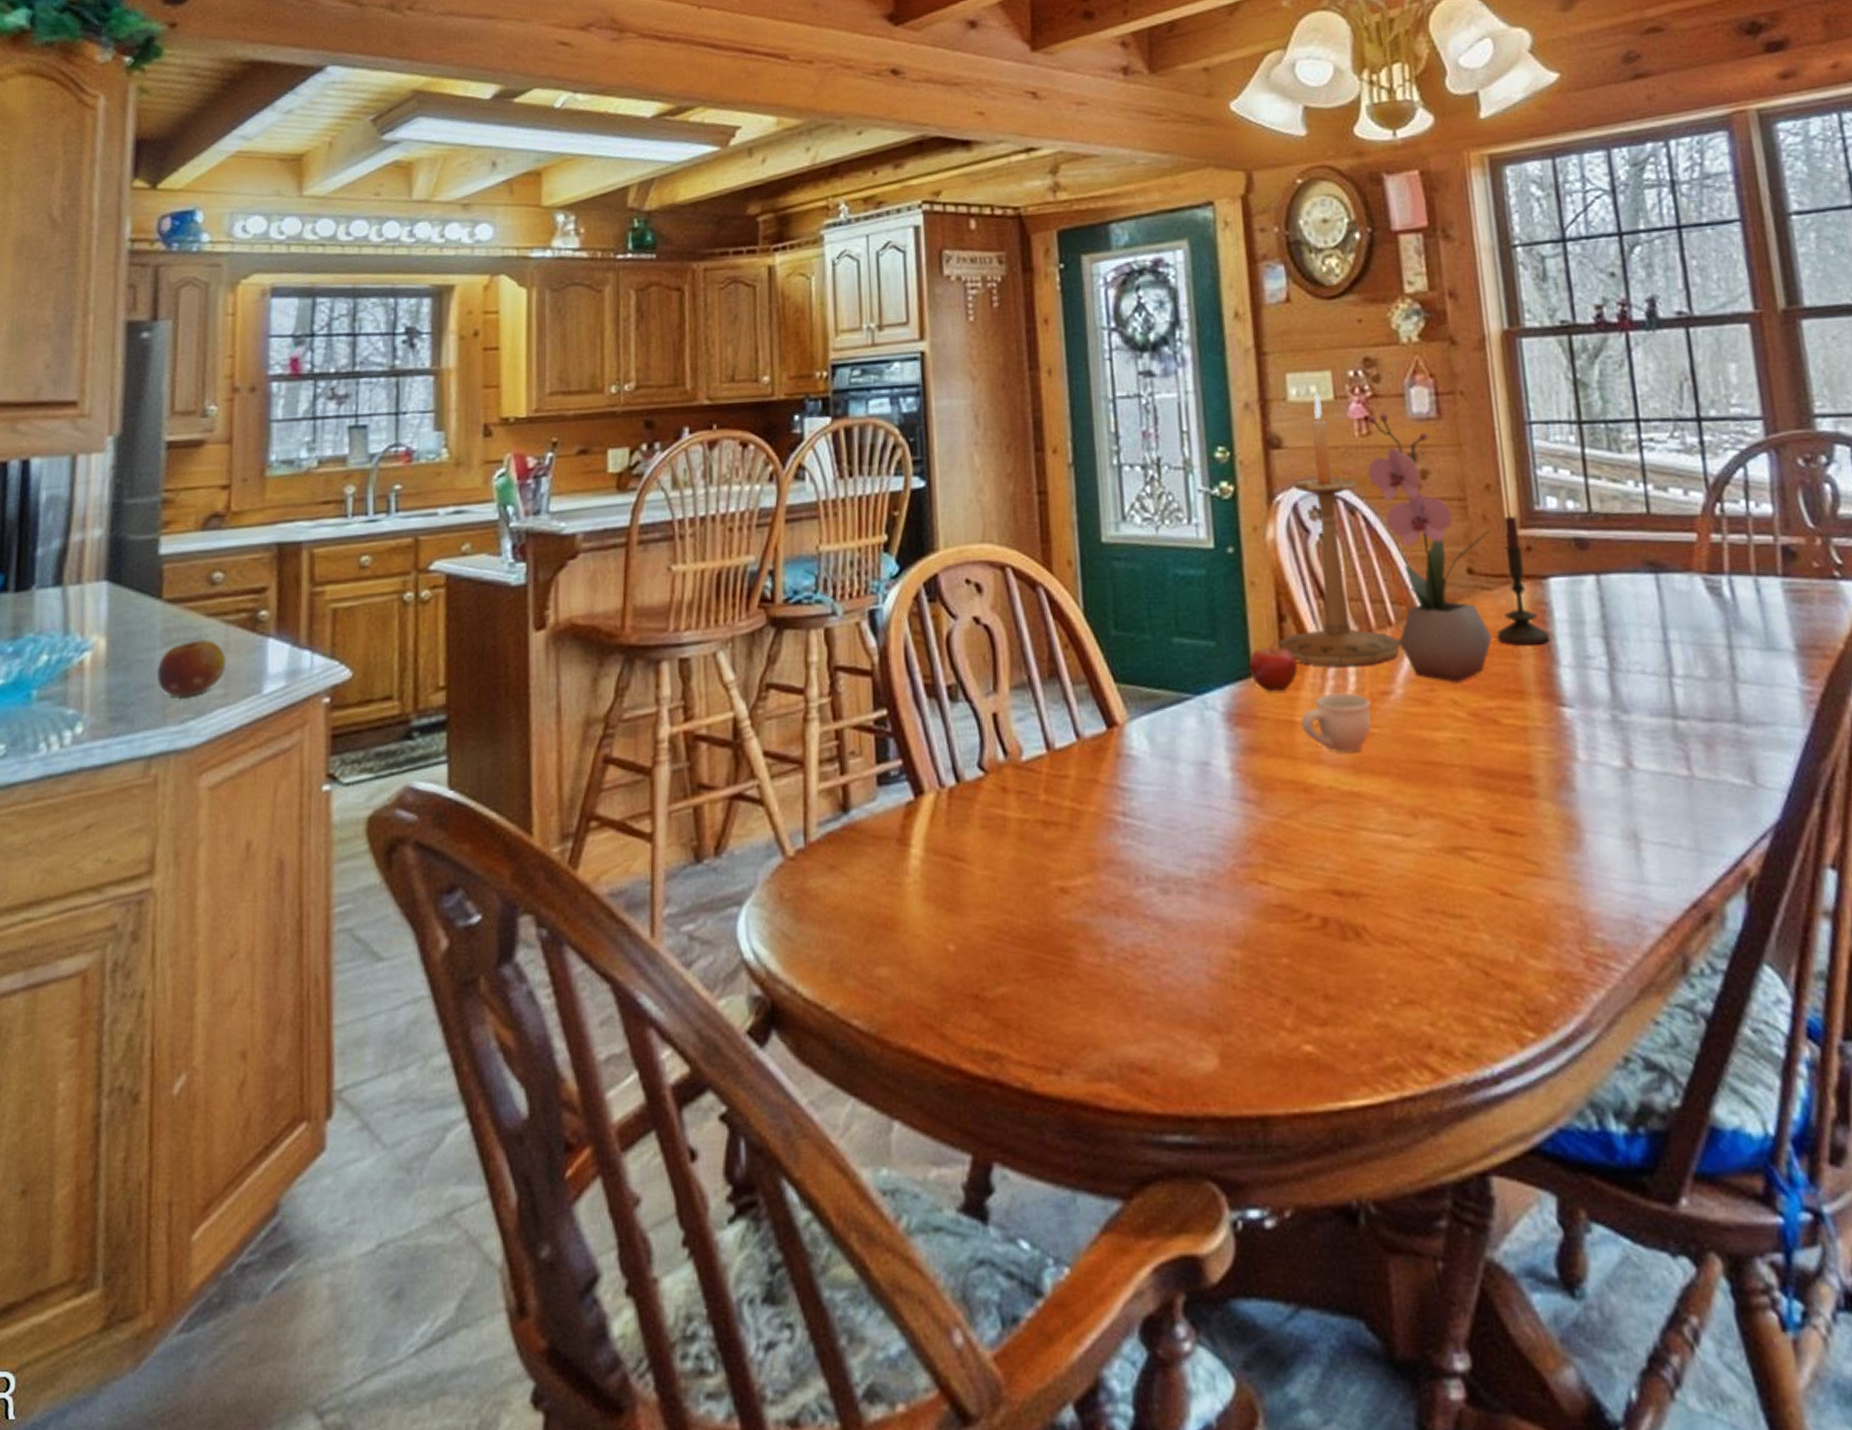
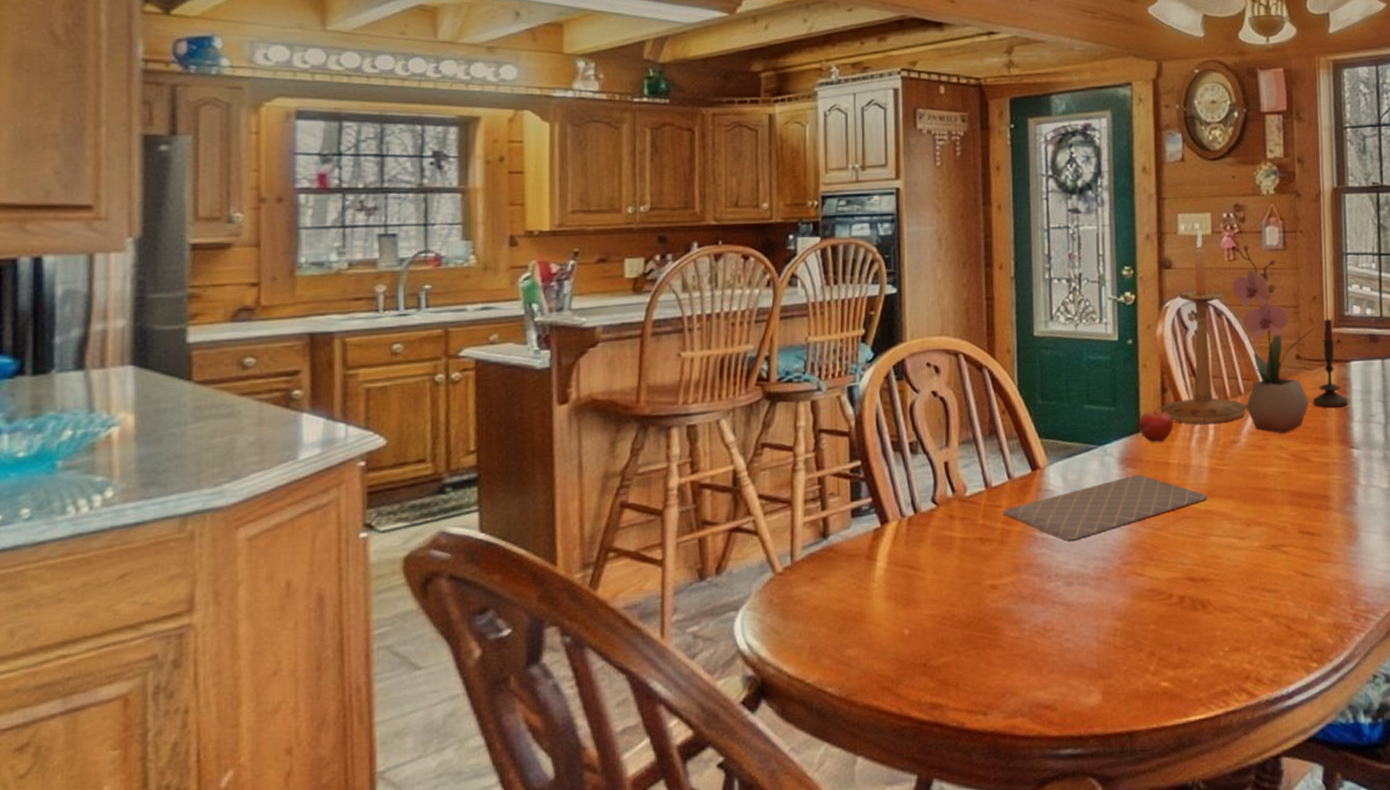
fruit: present [157,639,227,697] -> none [189,415,261,464]
placemat: none [1071,737,1353,828] -> present [1003,475,1208,540]
cup: present [1300,693,1372,752] -> none [1173,442,1223,483]

